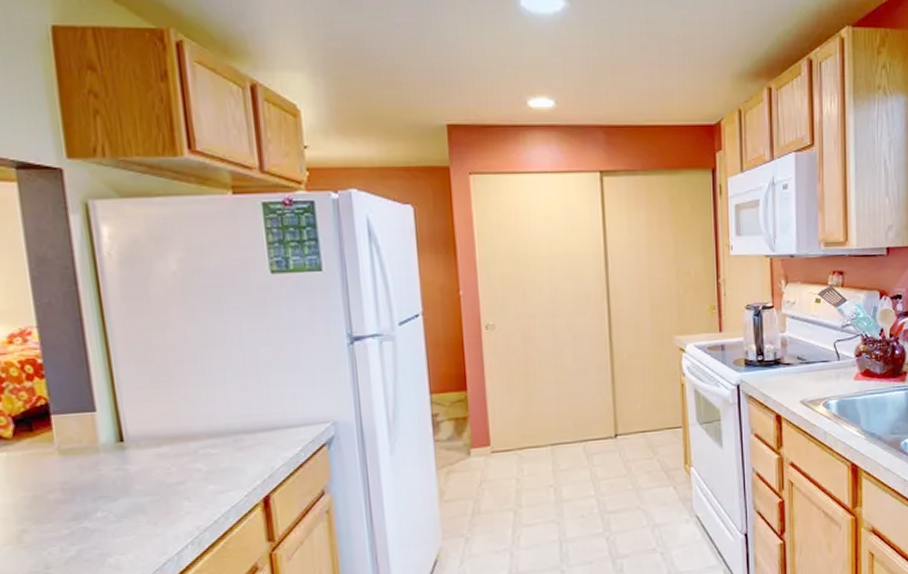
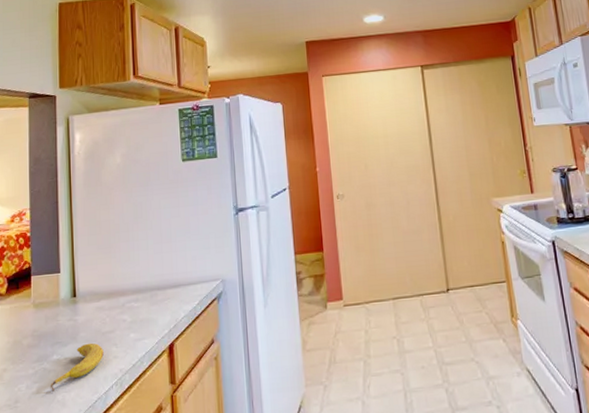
fruit: none [95,496,172,554] -> present [50,342,104,391]

